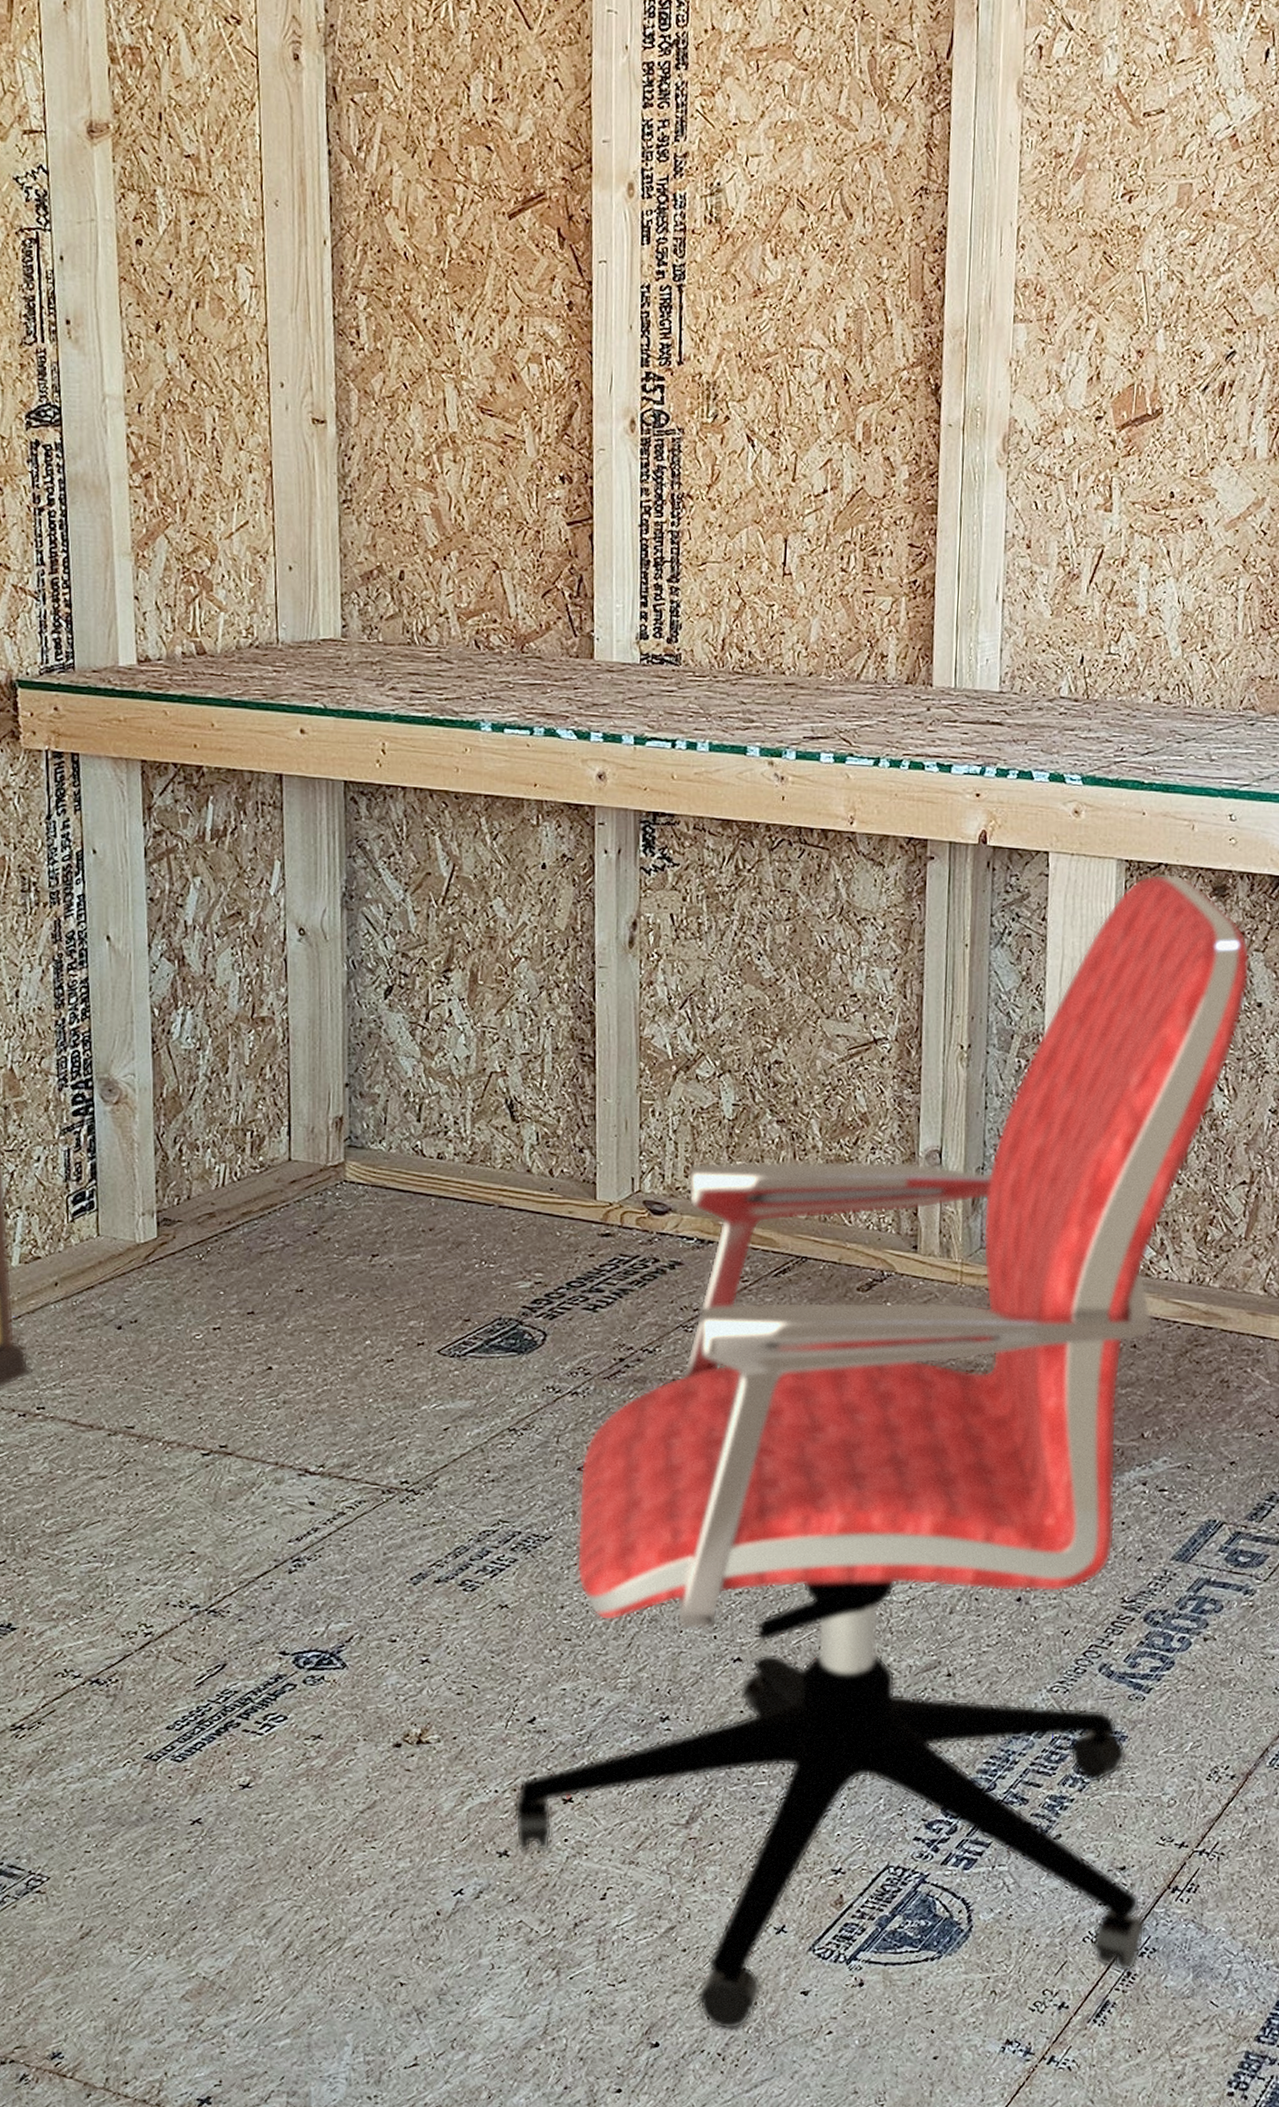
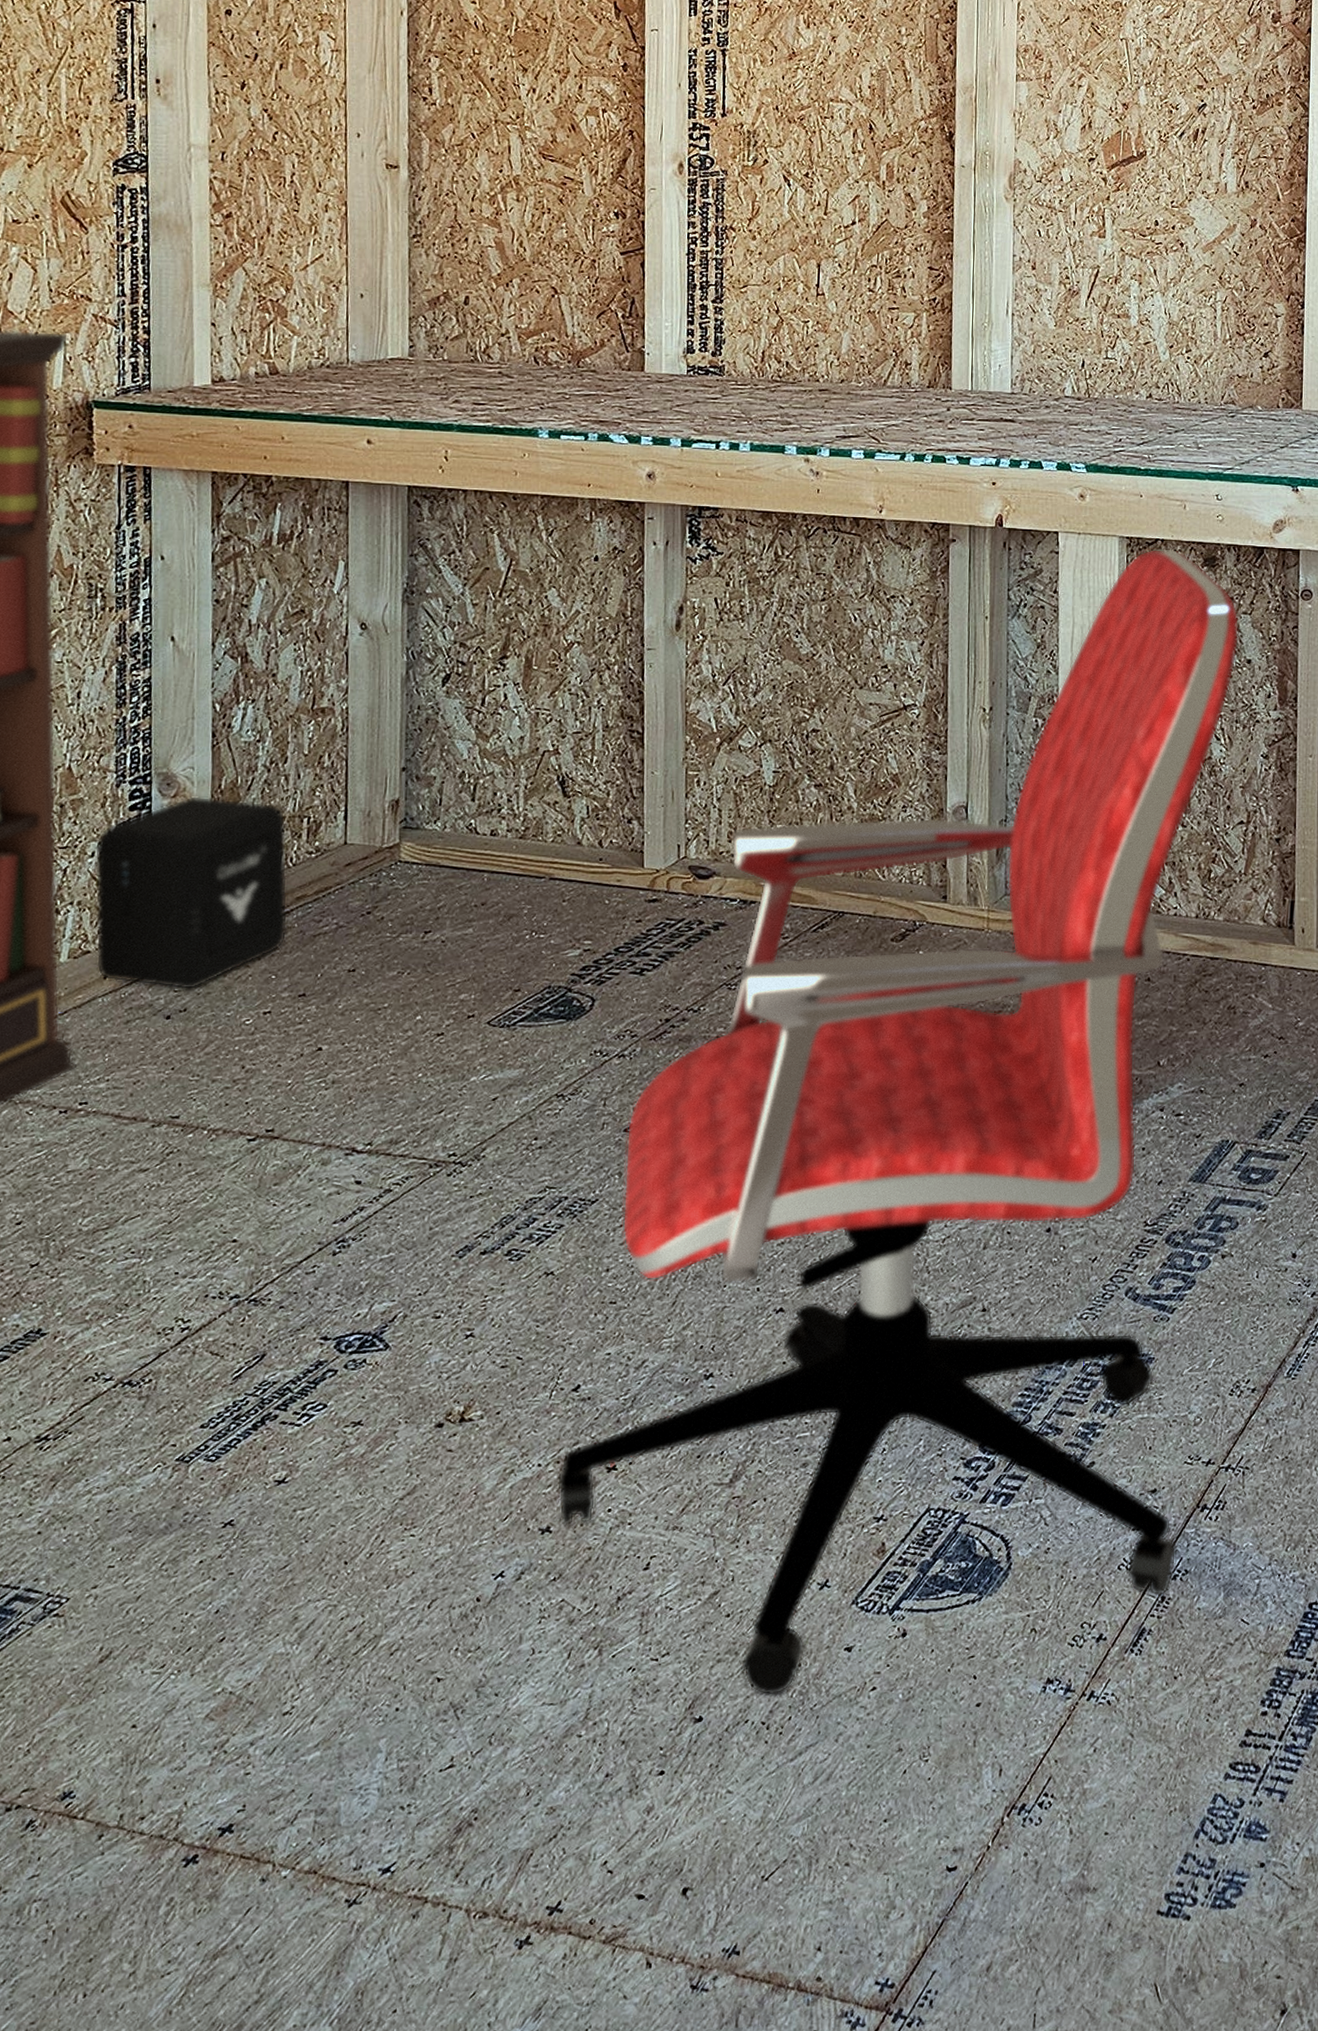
air purifier: none [40,1103,235,1302] -> present [94,795,288,990]

